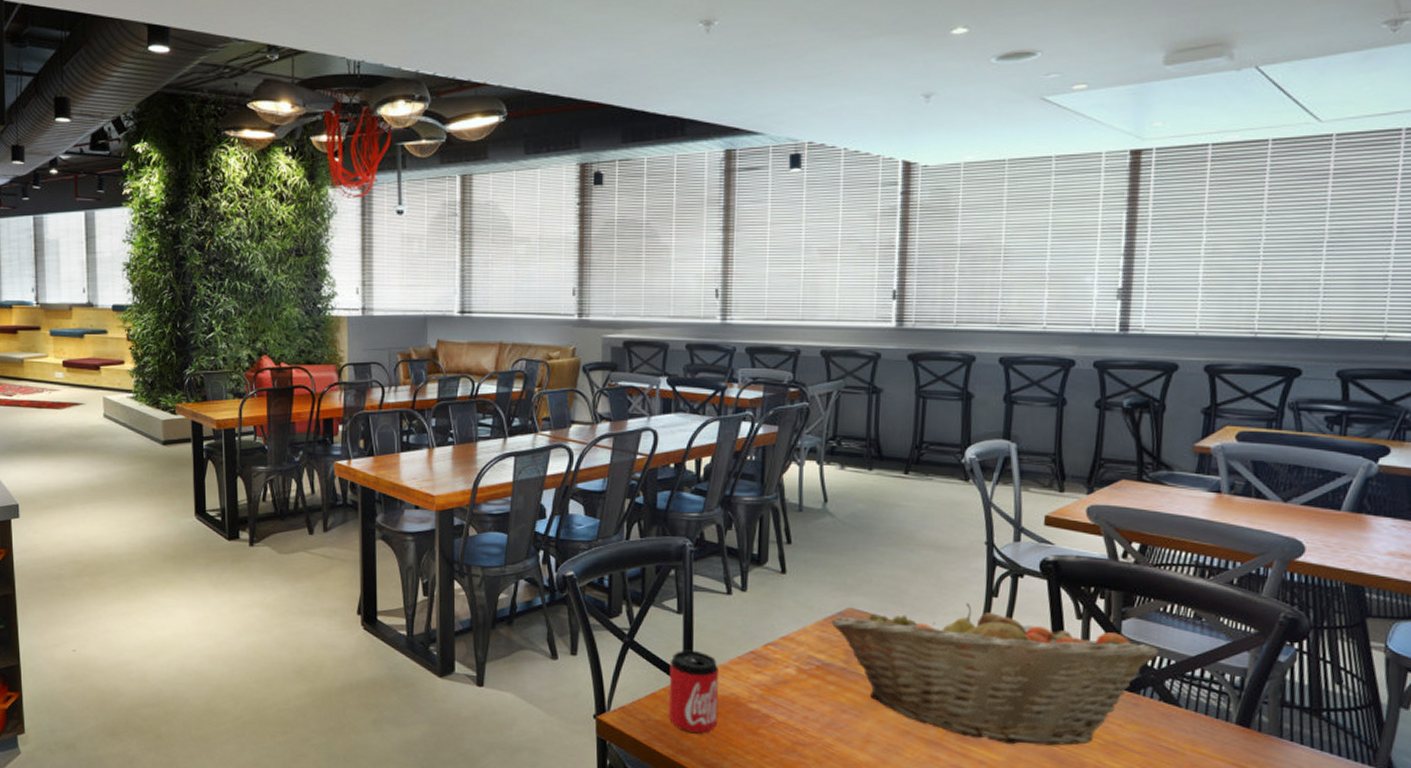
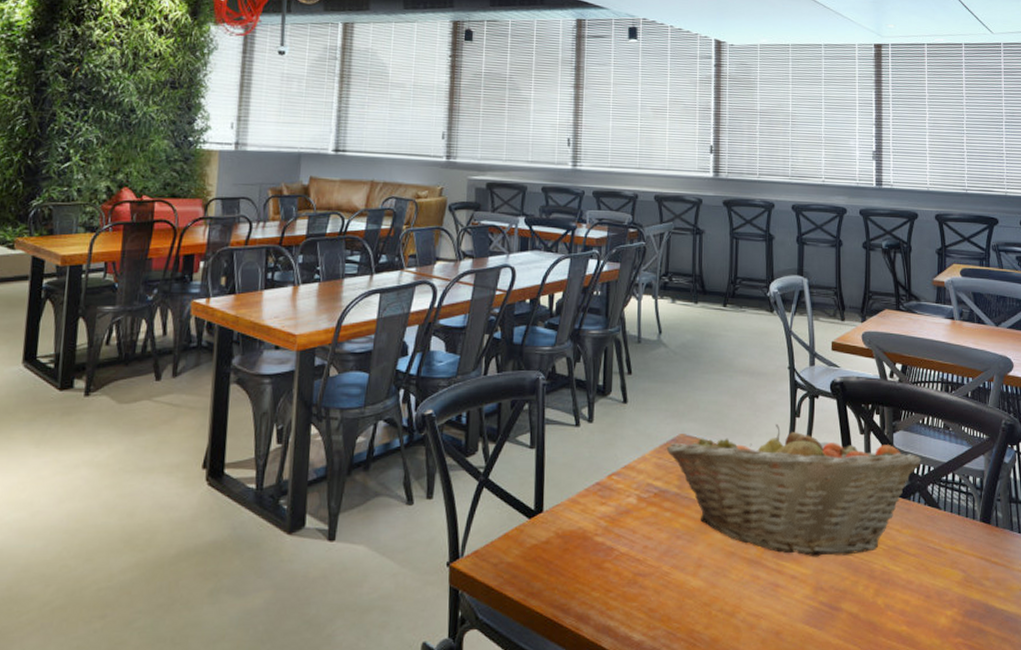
can: present [668,649,720,734] -> none [519,485,568,574]

